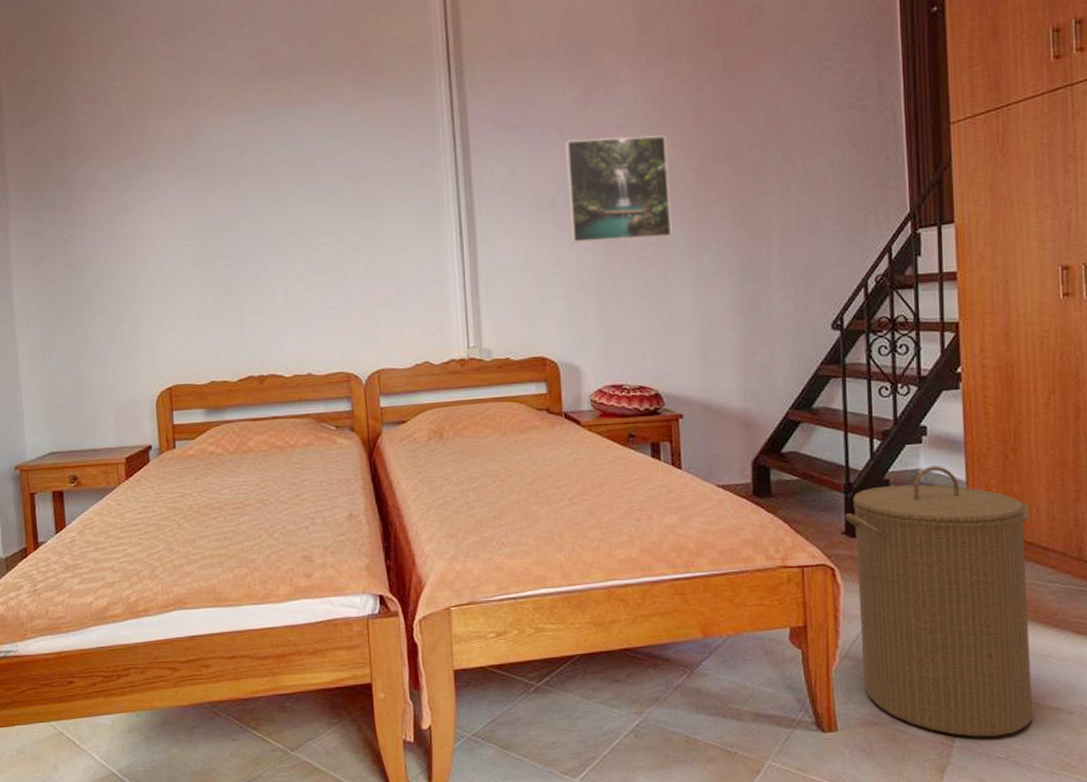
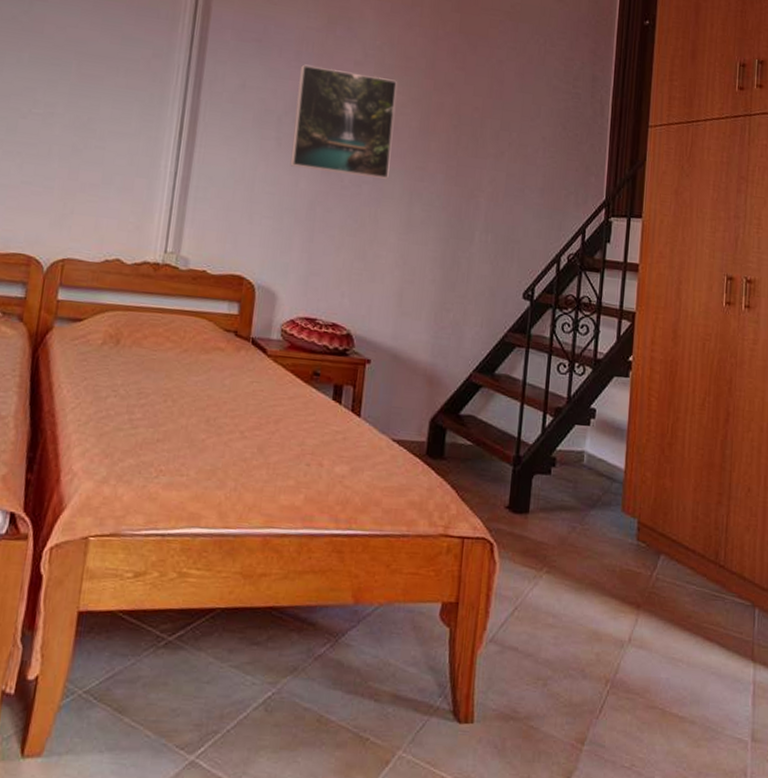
laundry hamper: present [845,465,1033,737] -> none [505,449,677,743]

